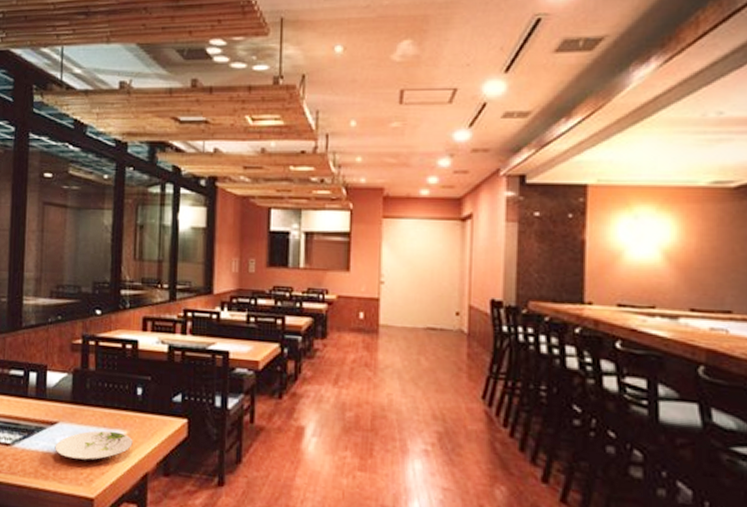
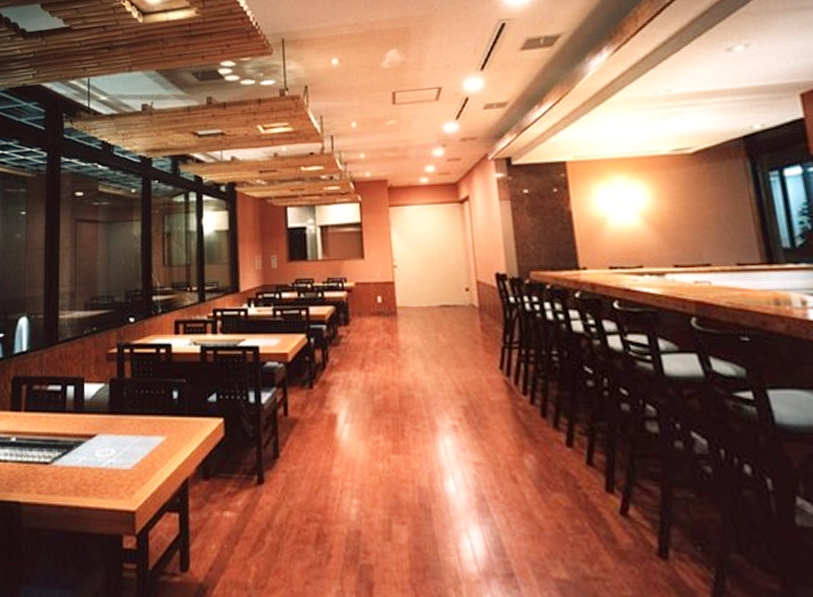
plate: present [54,430,133,461] -> none [94,438,171,472]

